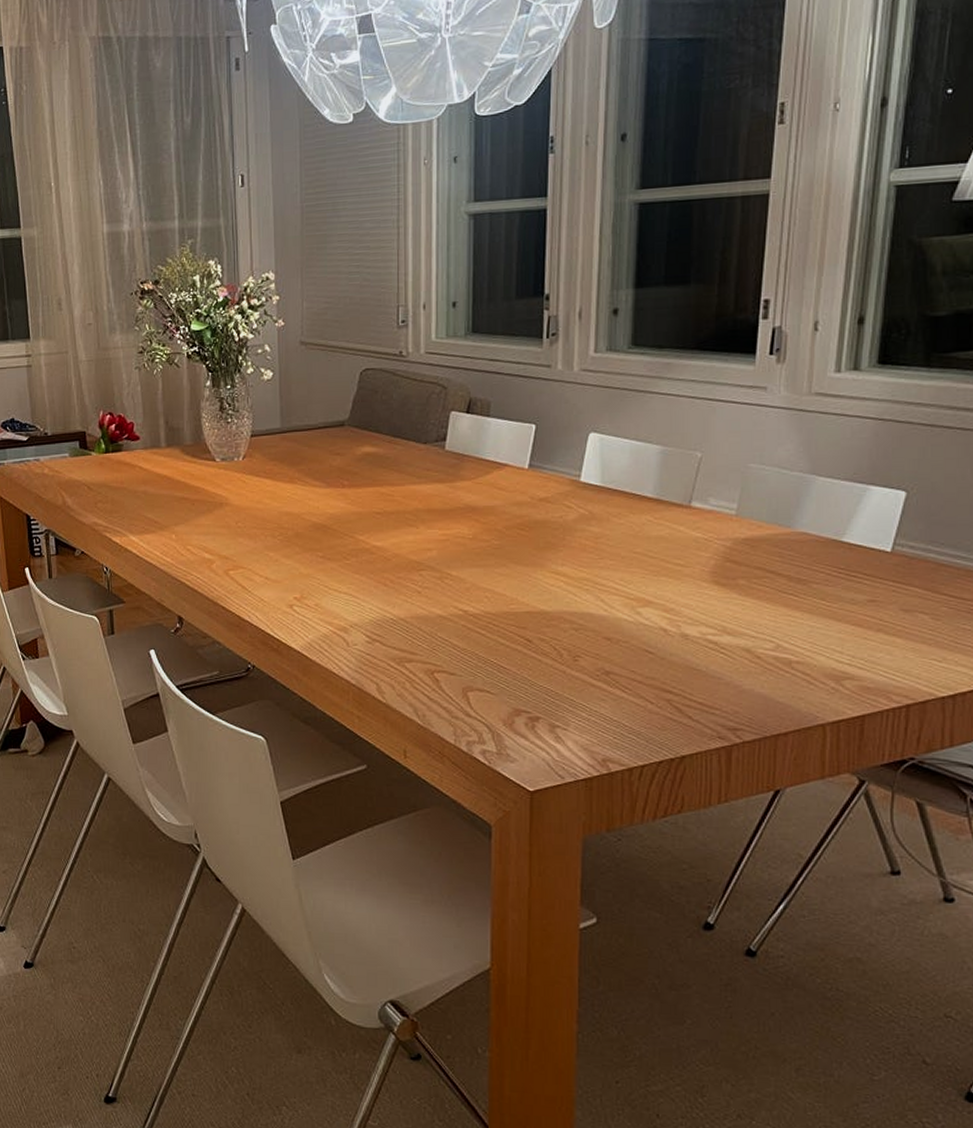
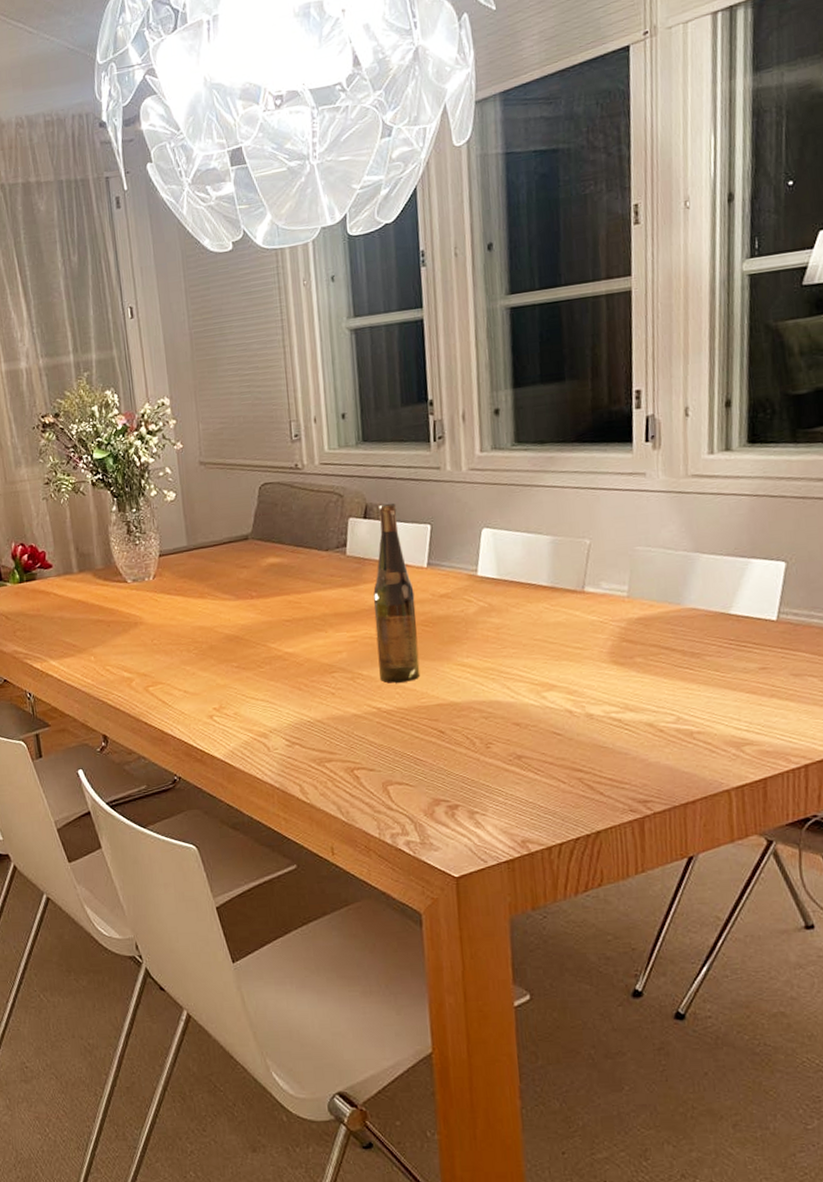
wine bottle: none [469,399,513,586] -> present [373,503,421,683]

